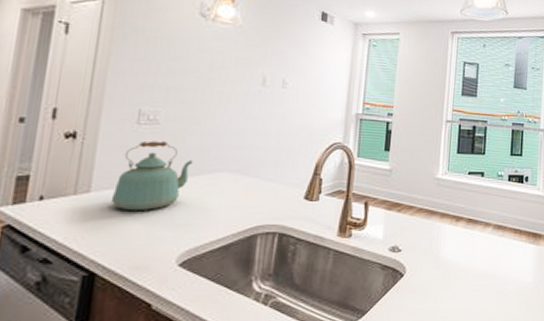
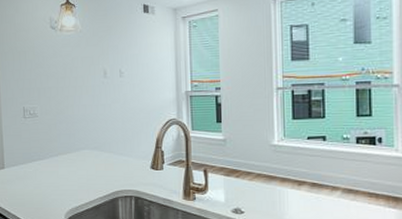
kettle: present [110,141,193,212] -> none [17,129,64,181]

